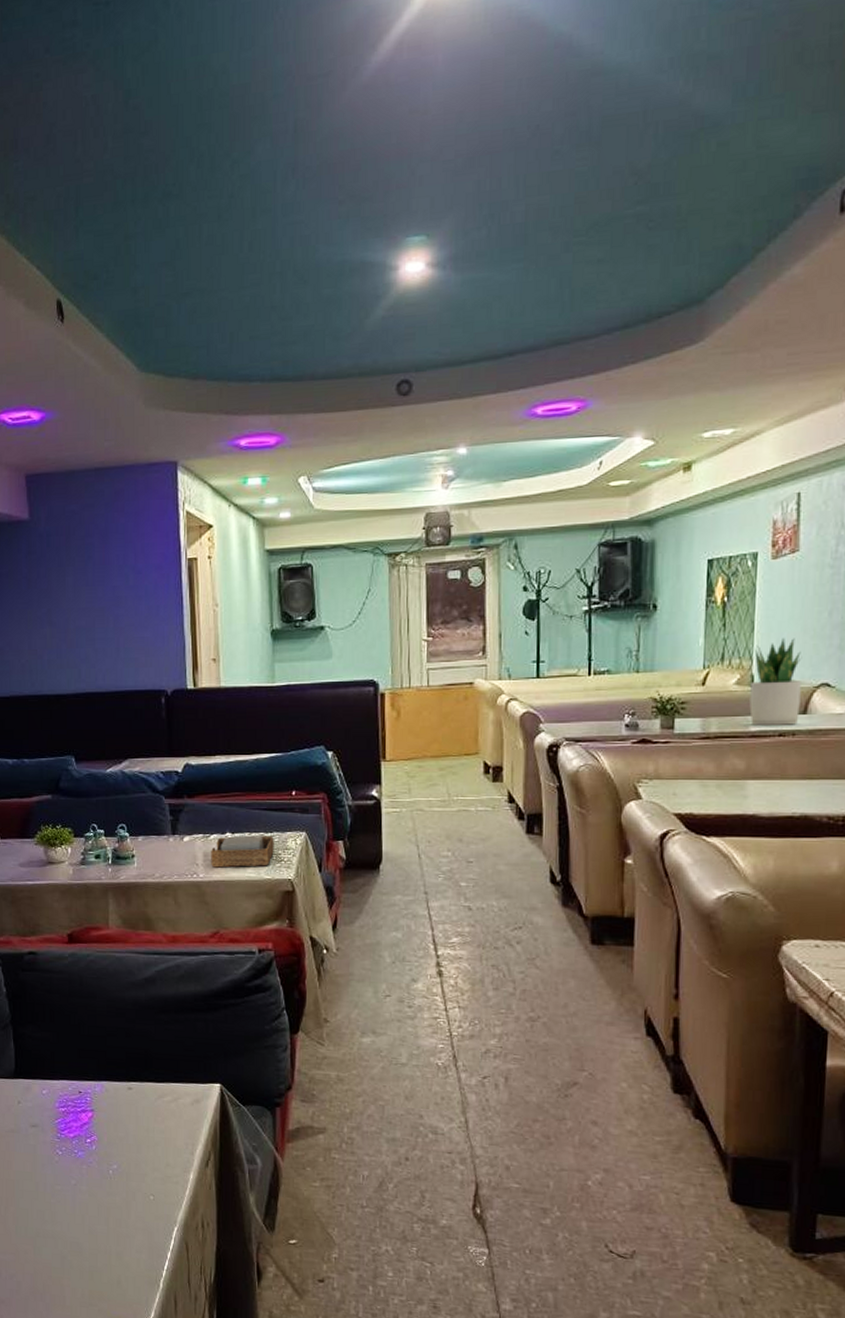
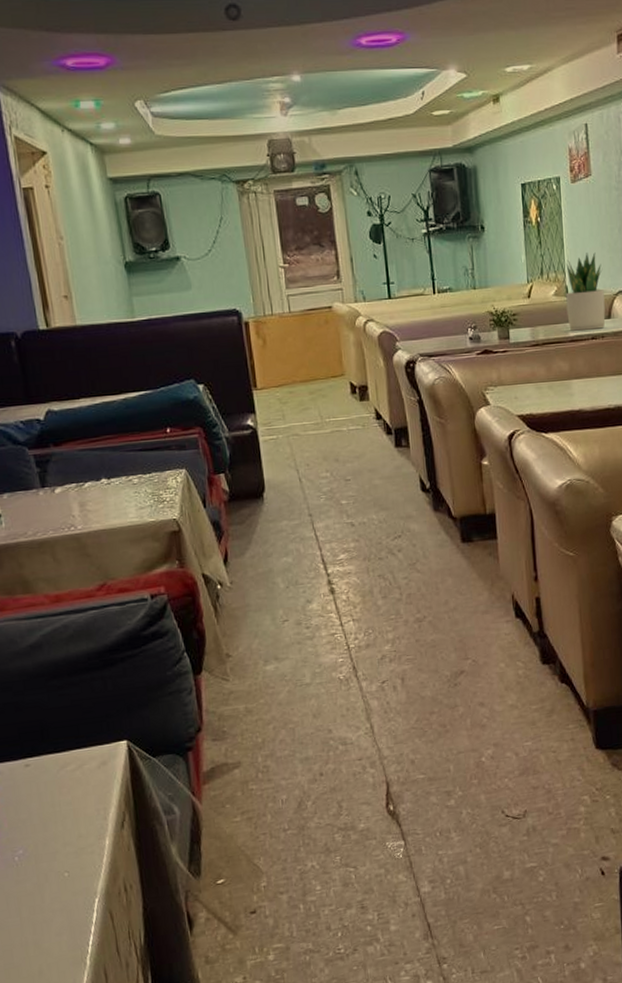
napkin holder: present [211,835,274,868] -> none [87,476,155,517]

